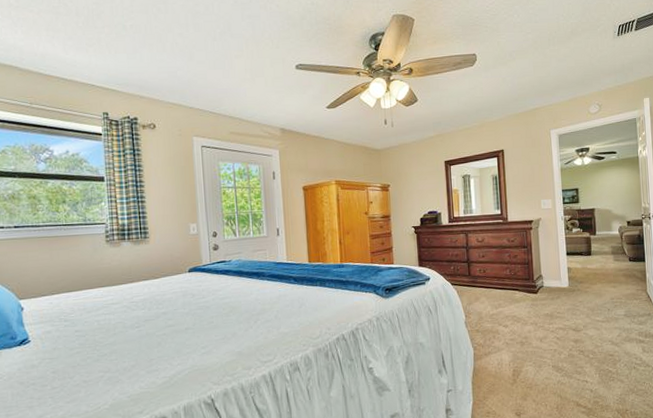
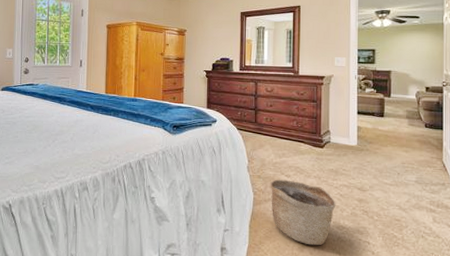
basket: none [489,330,554,393] -> present [270,179,336,246]

